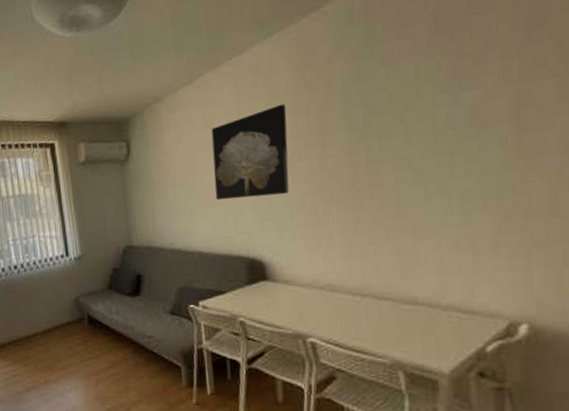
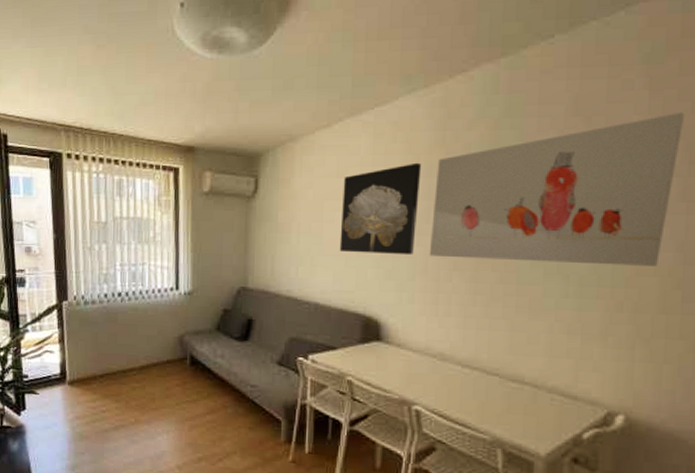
wall art: none [301,12,555,192] -> present [429,113,686,266]

